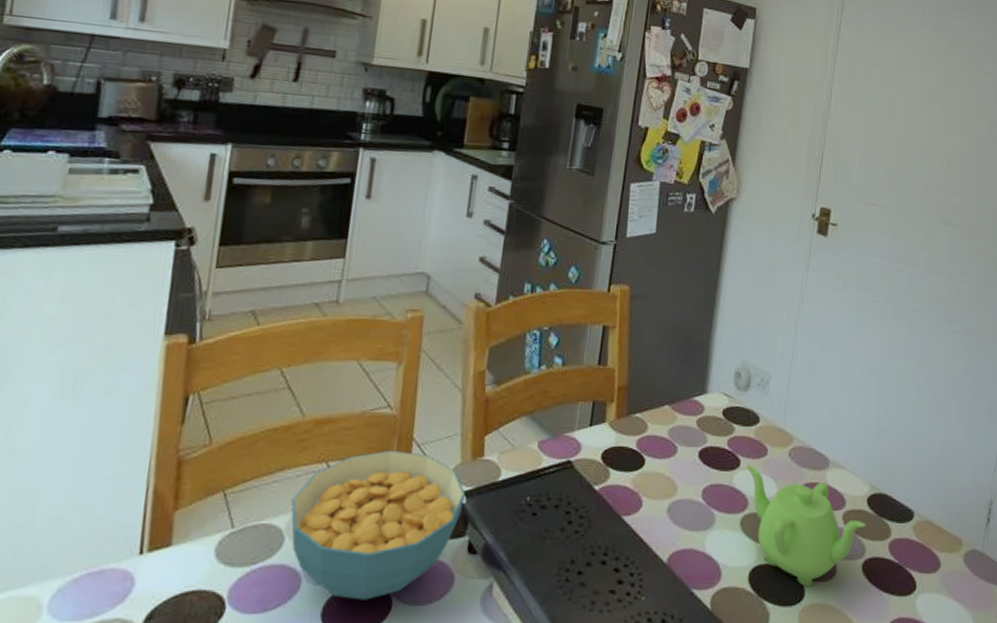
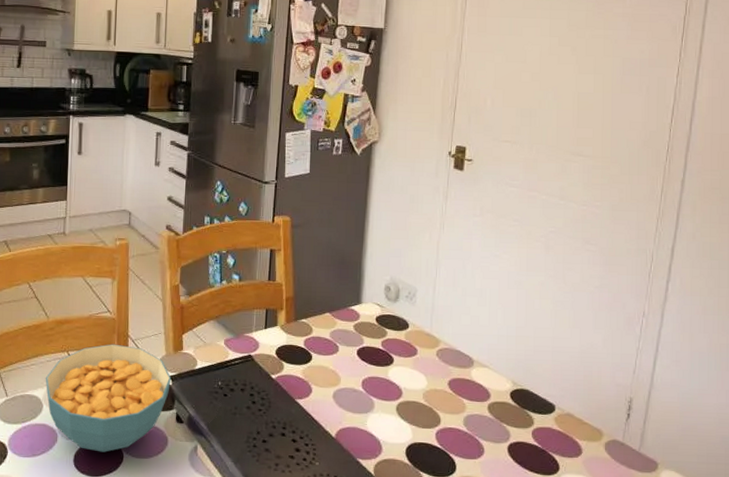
teapot: present [747,465,866,587] -> none [400,362,510,462]

